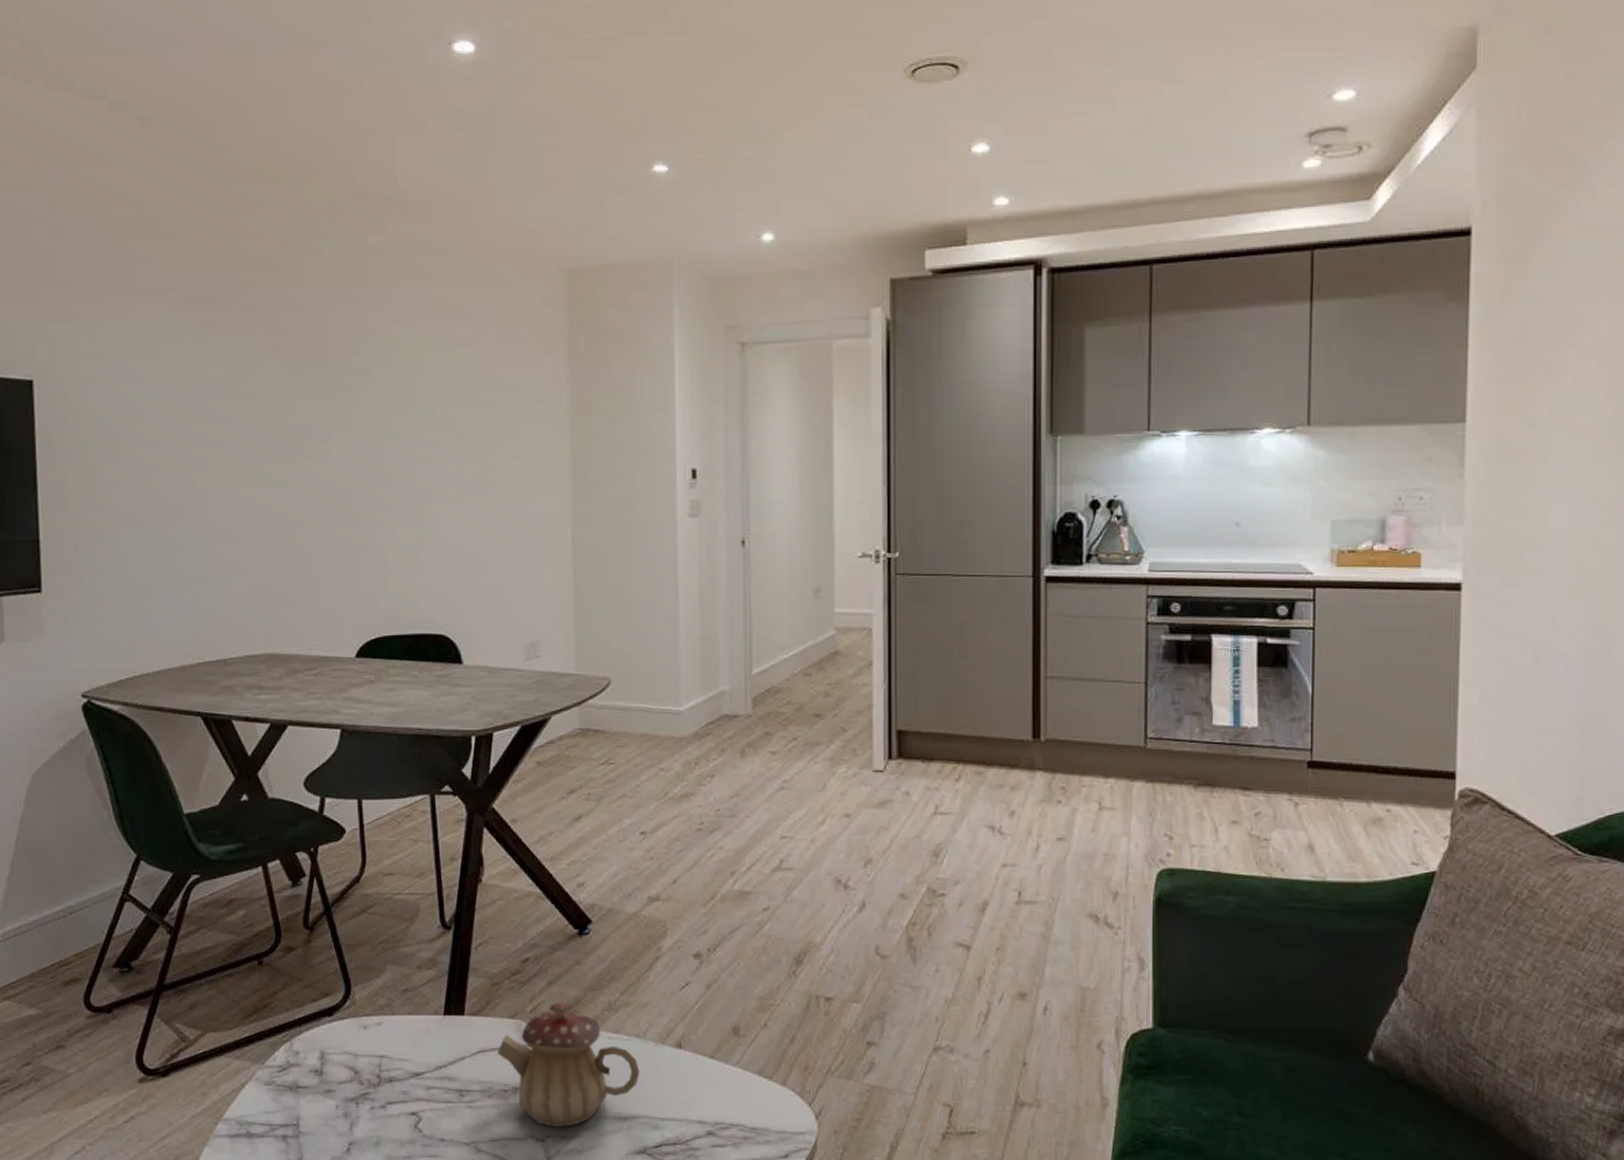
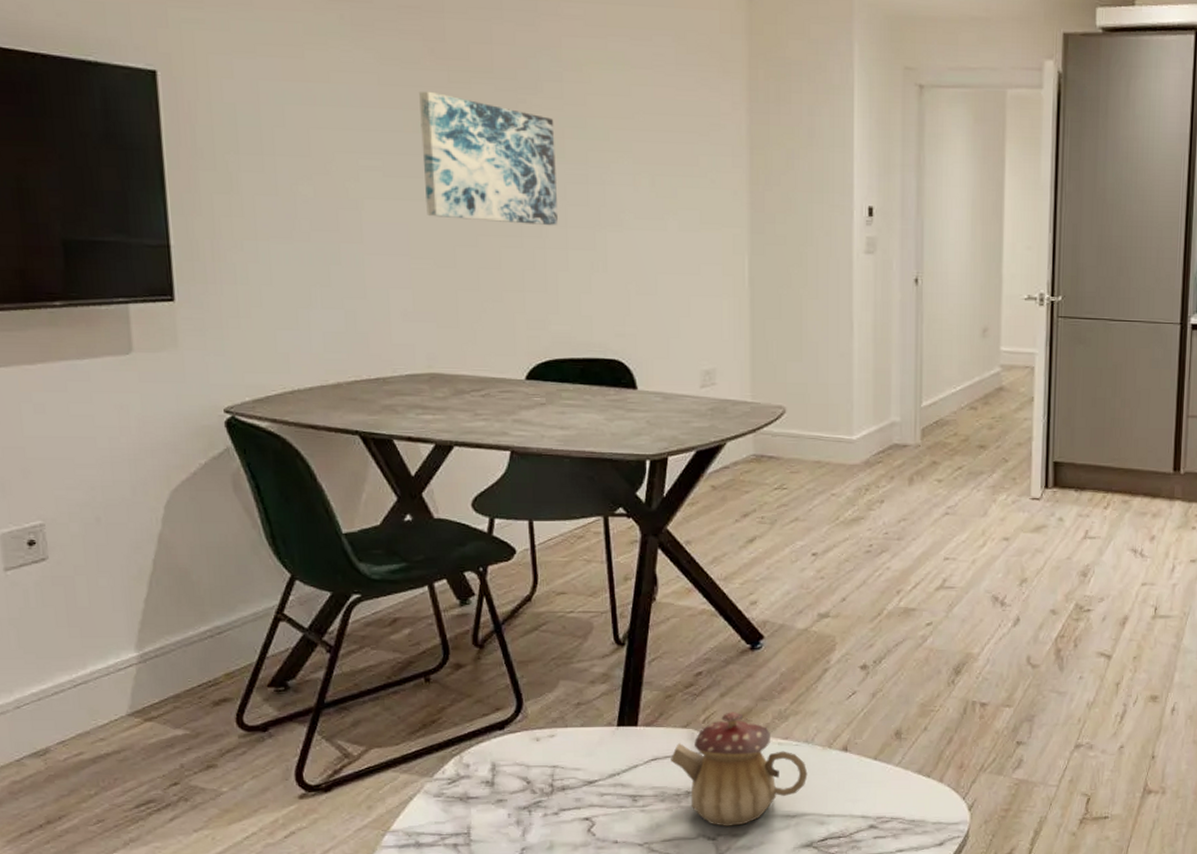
wall art: none [260,382,386,505] -> present [419,91,558,226]

